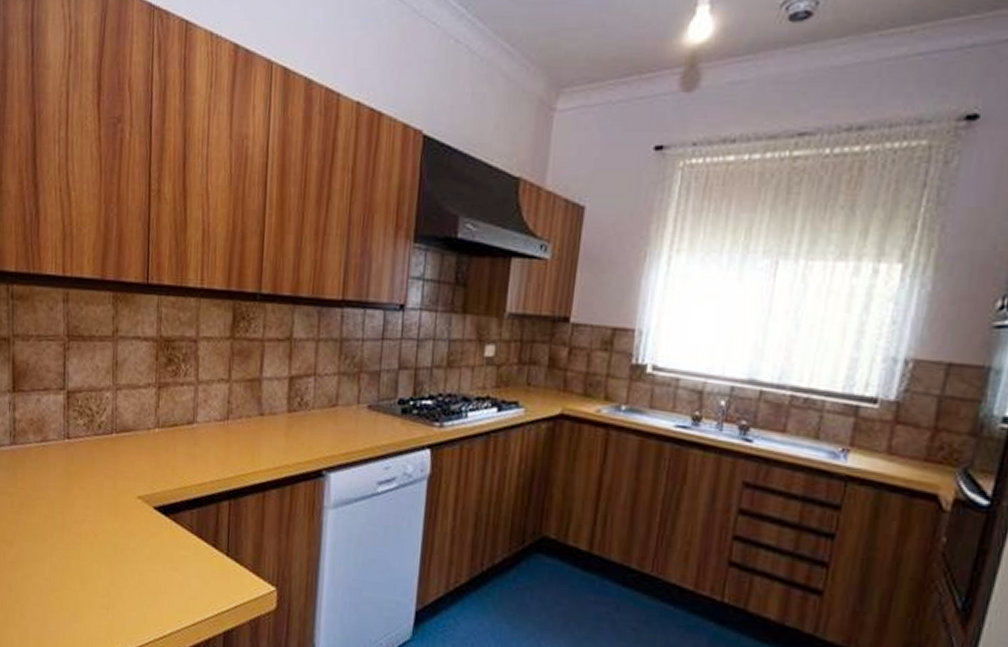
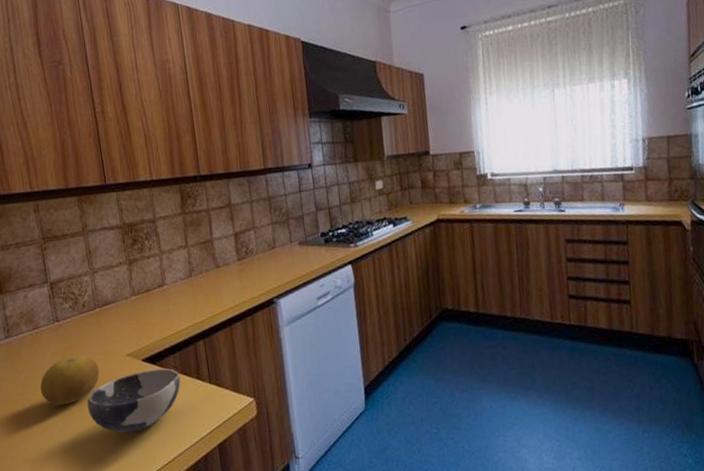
fruit: none [38,483,105,538] -> present [40,355,100,406]
bowl: none [85,520,194,592] -> present [87,368,181,434]

